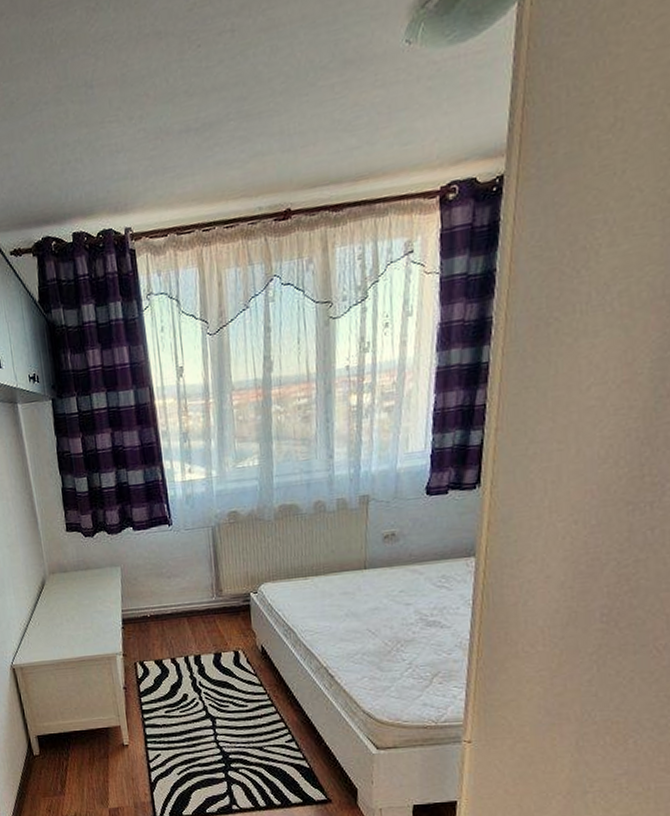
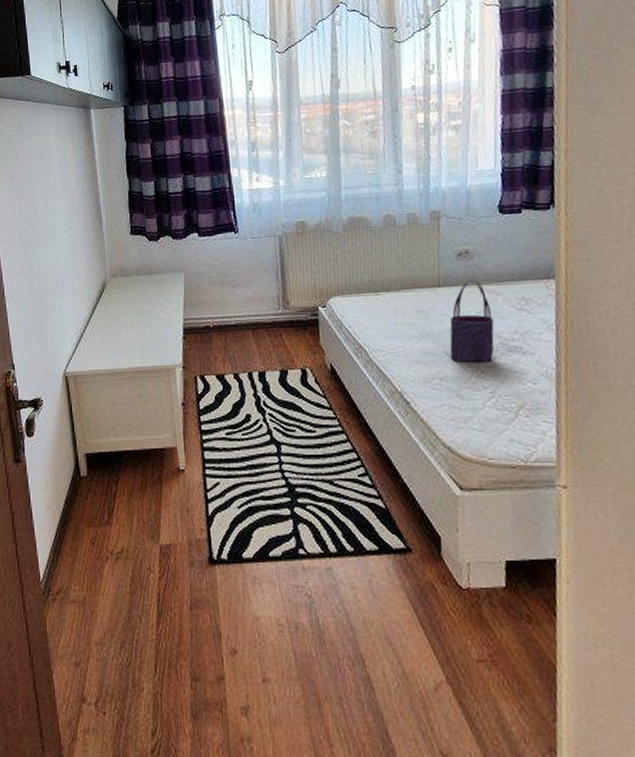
tote bag: none [372,560,415,638] -> present [449,279,495,362]

